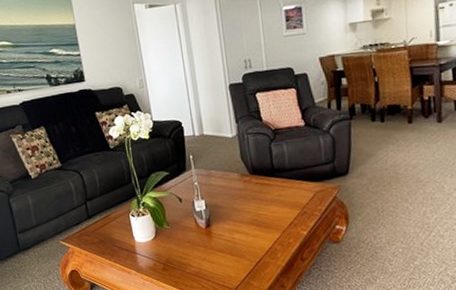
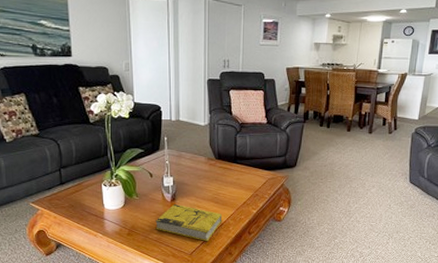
book: none [191,230,268,273] -> present [155,203,223,241]

